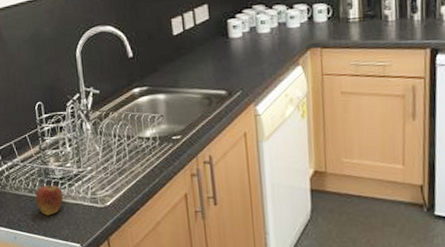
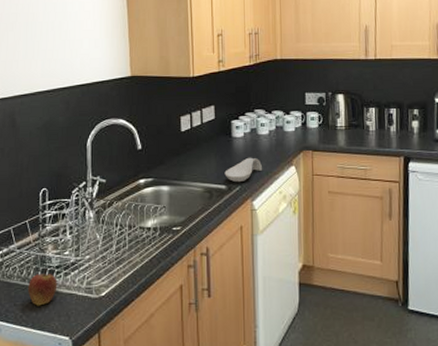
spoon rest: none [223,59,266,87] -> present [224,157,263,183]

